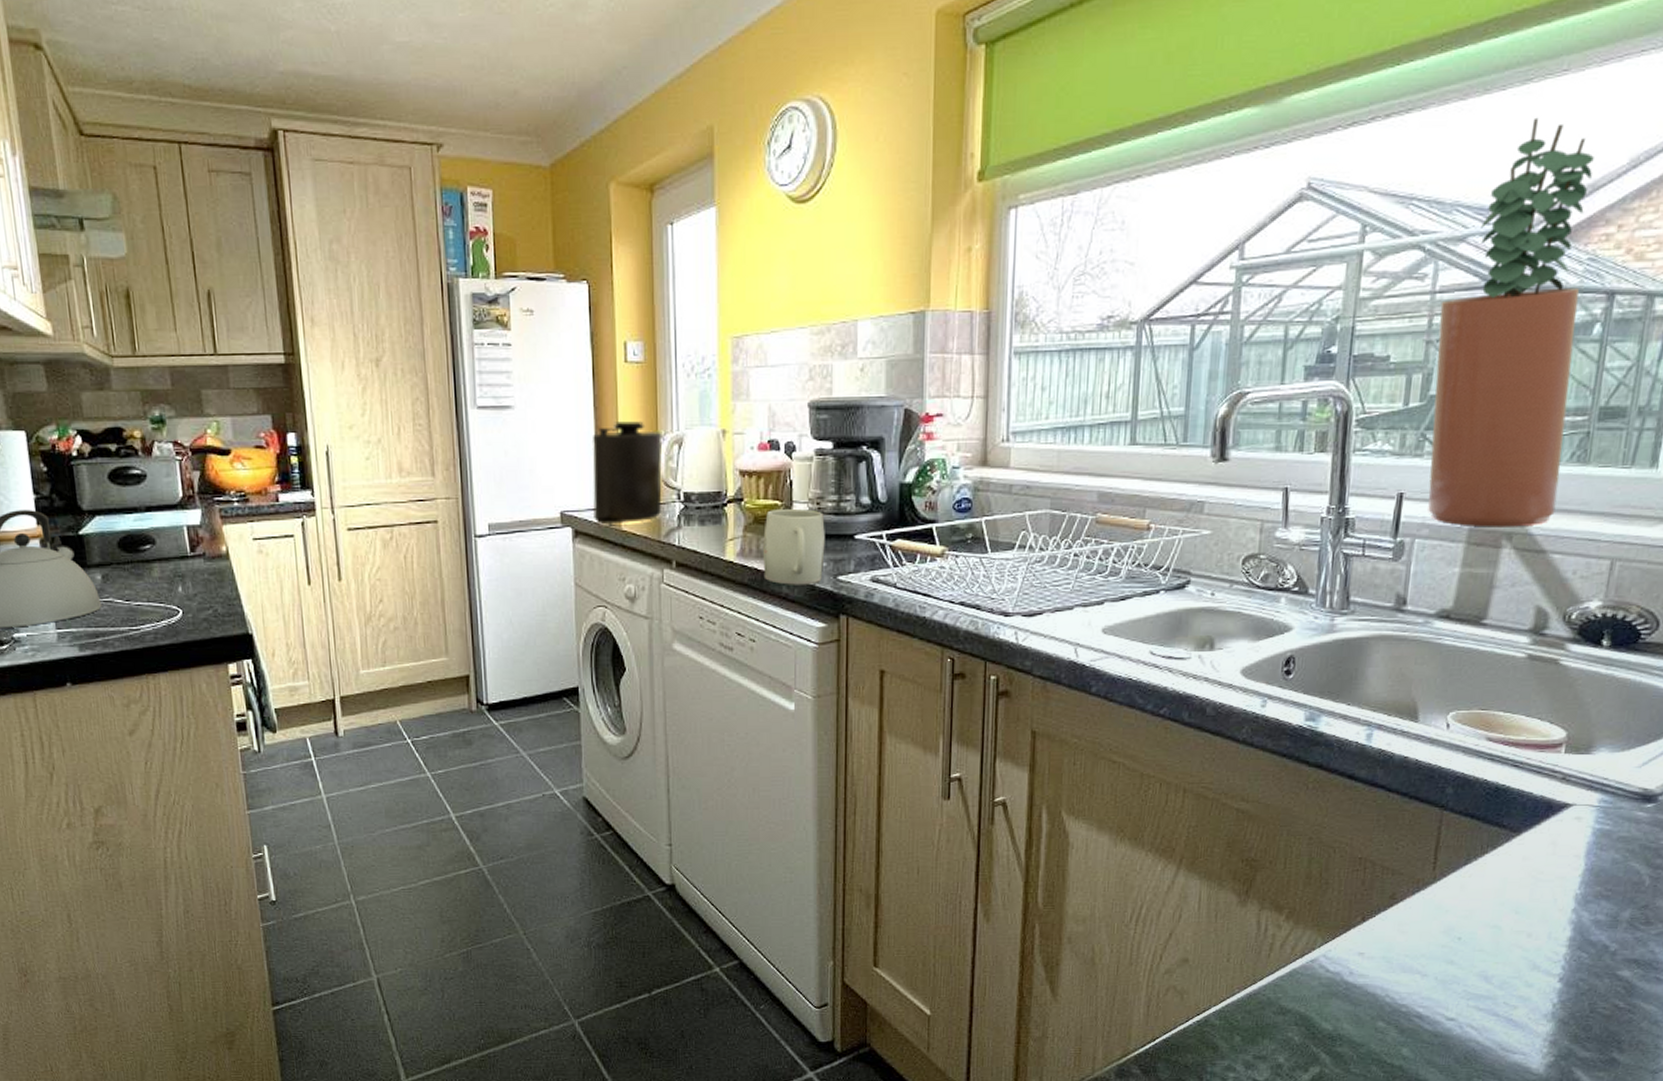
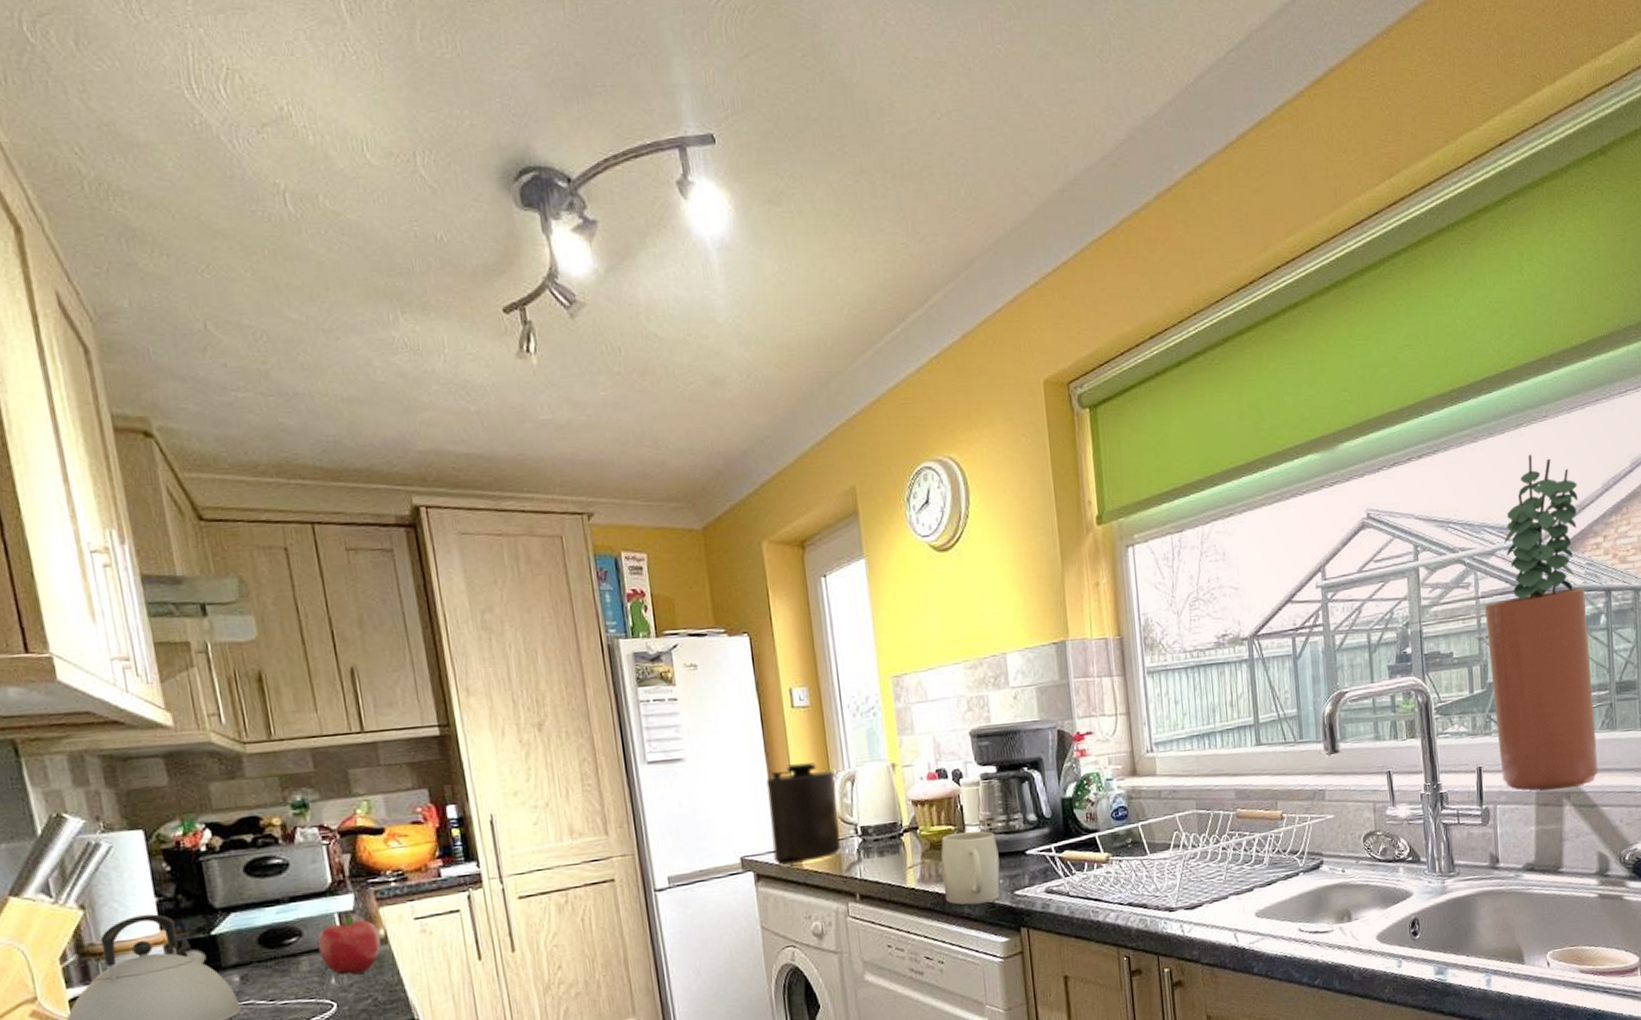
fruit: none [167,531,222,586] -> present [317,916,381,976]

